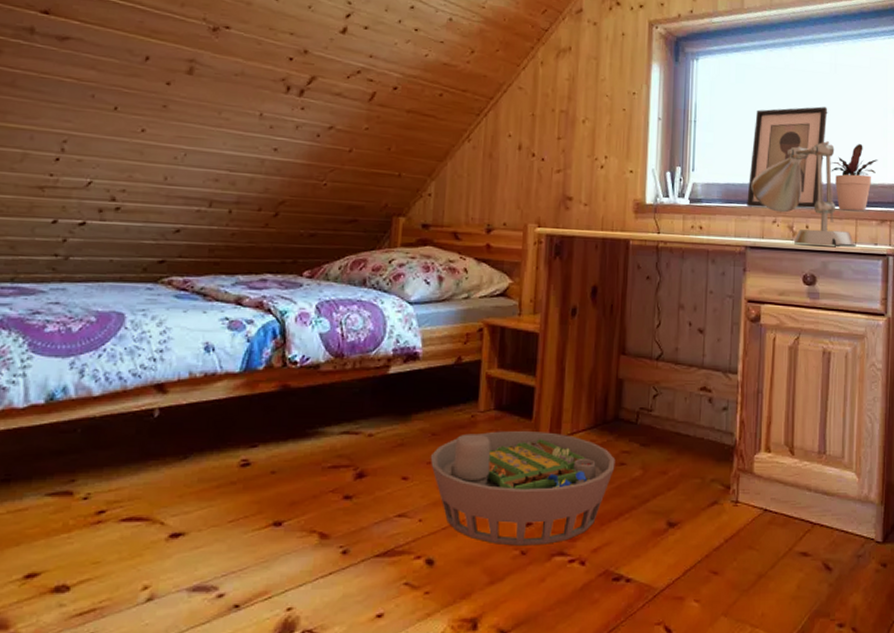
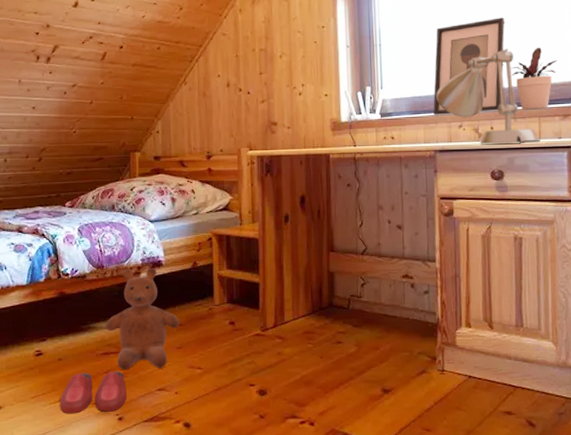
slippers: none [266,490,357,545] -> present [60,371,127,414]
teddy bear: none [338,360,433,489] -> present [106,267,180,370]
laundry basket: present [430,430,616,546] -> none [179,318,333,411]

